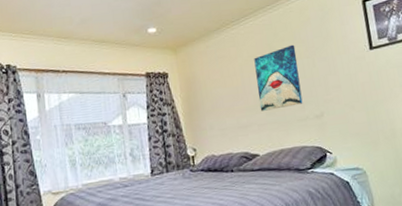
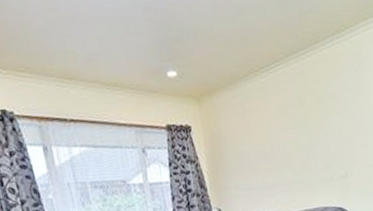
wall art: present [254,44,303,111] -> none [283,98,329,171]

